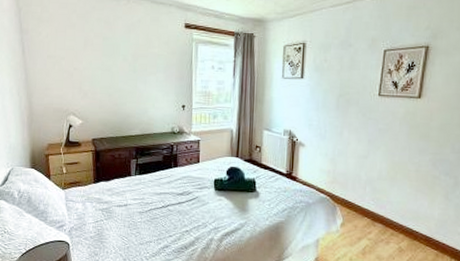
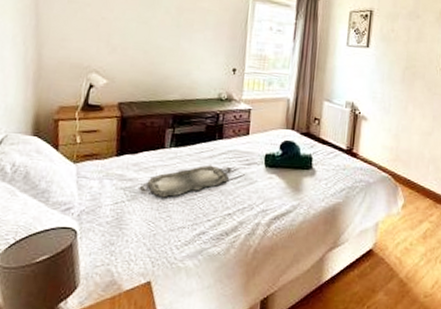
serving tray: none [113,189,186,217] -> present [138,165,231,198]

